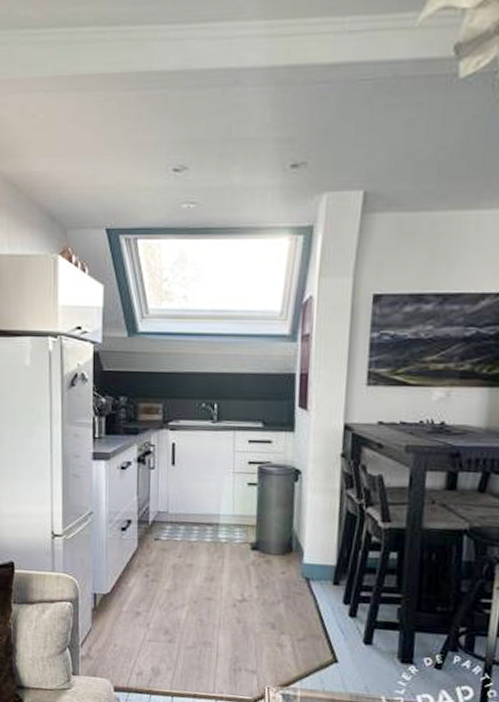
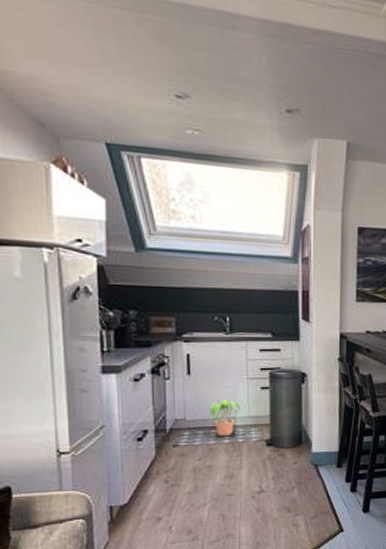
potted plant: none [192,494,226,535] -> present [209,399,242,437]

